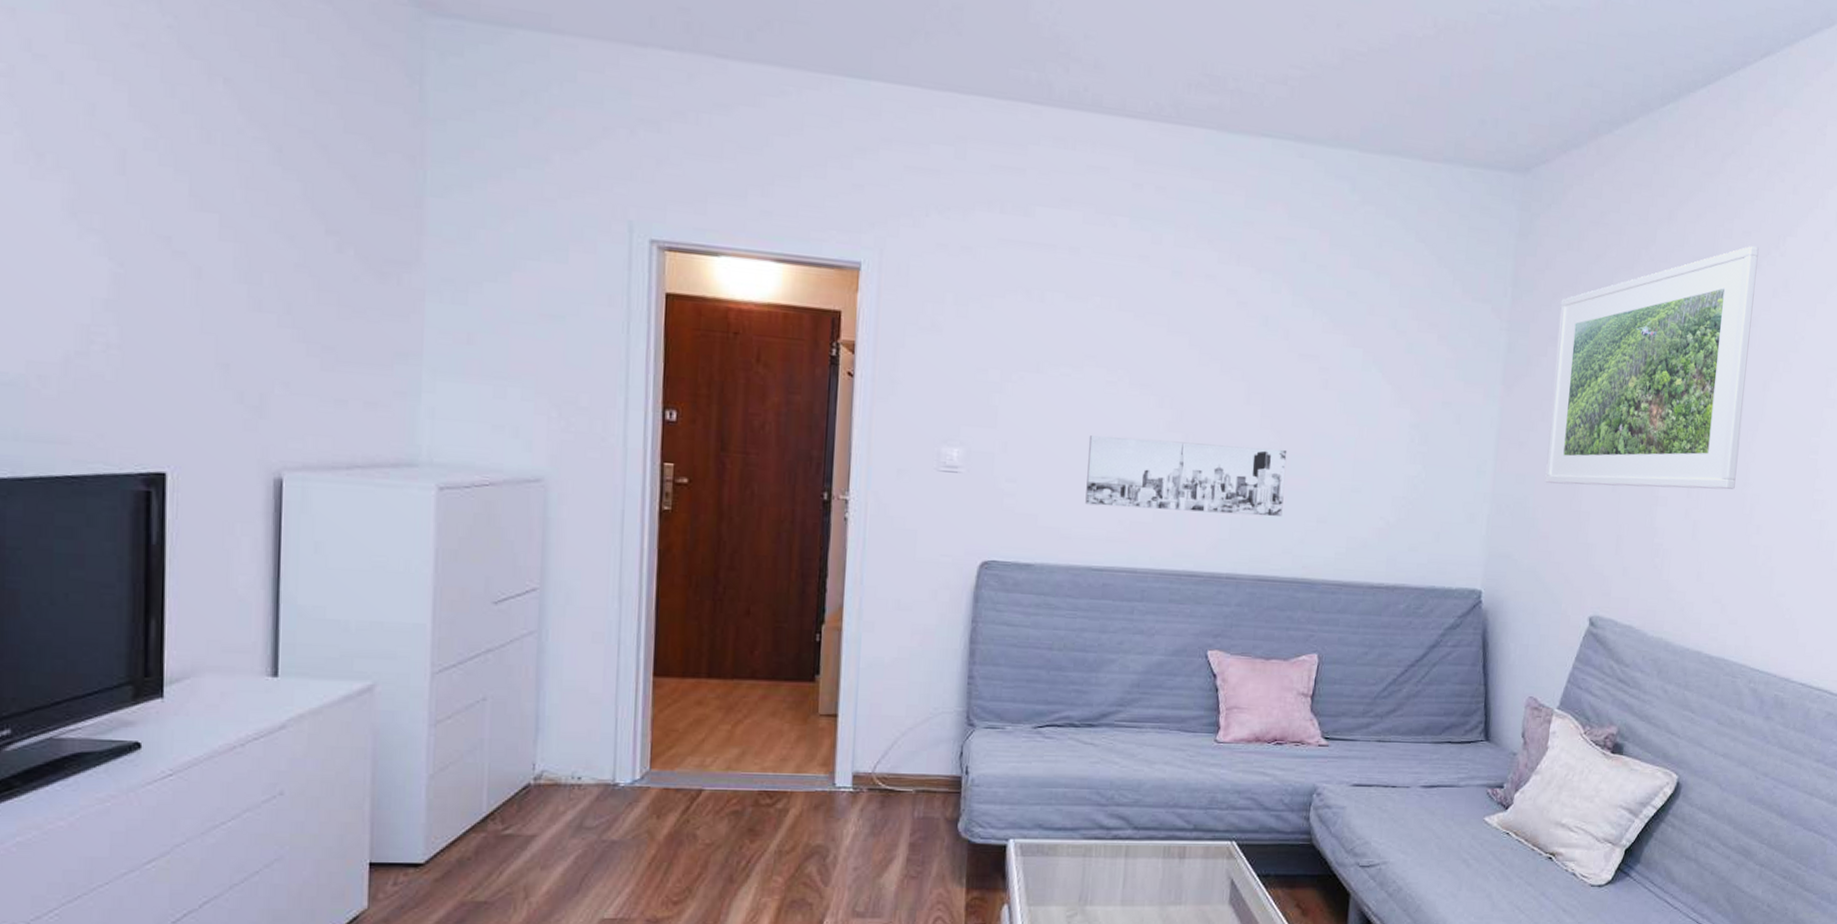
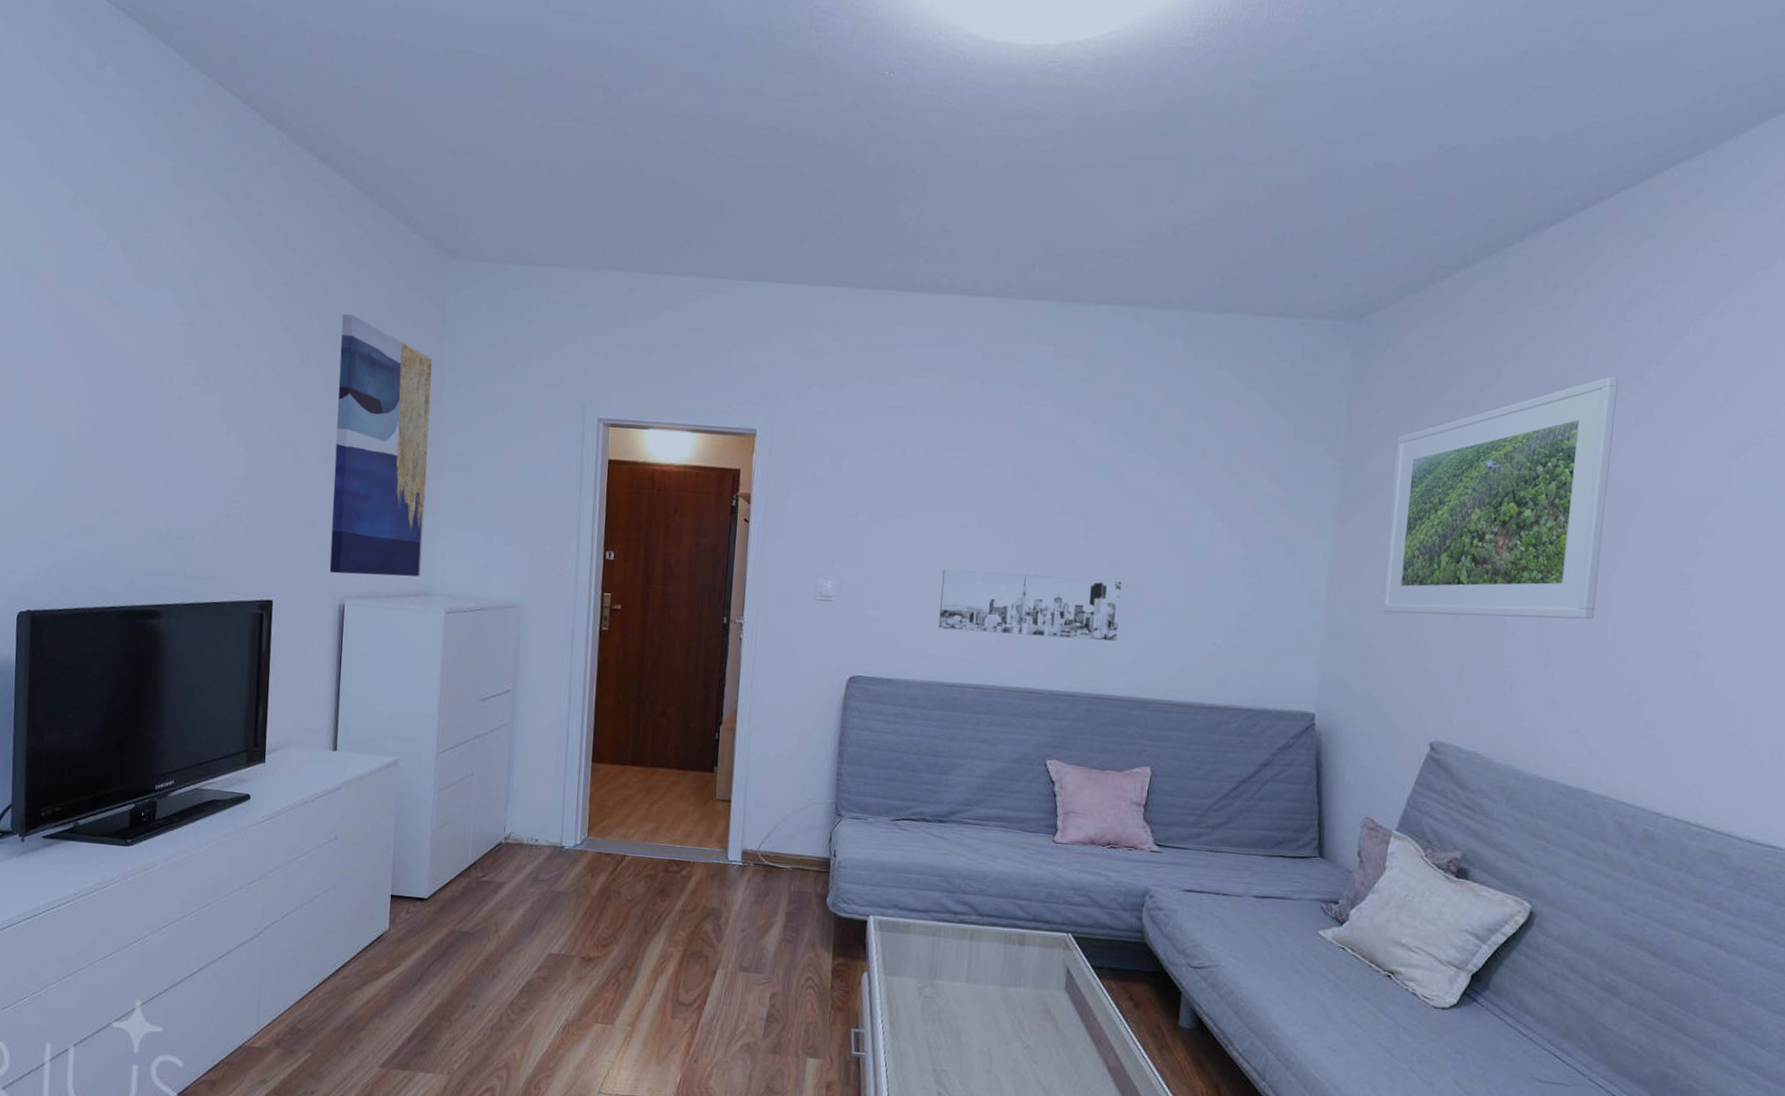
wall art: none [256,77,407,441] -> present [329,314,433,577]

